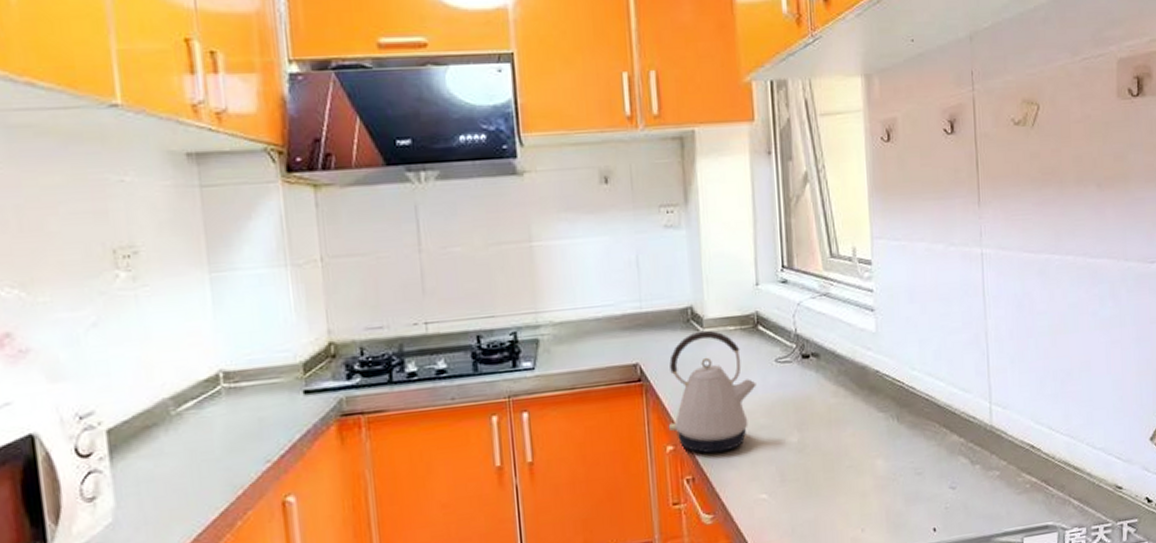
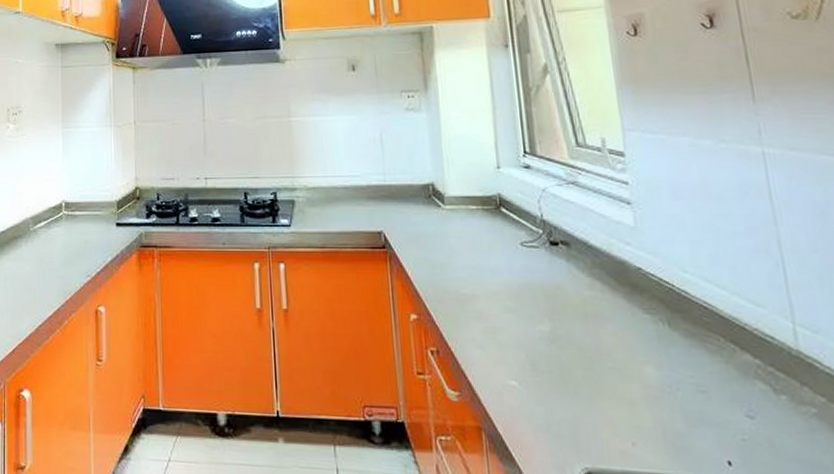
kettle: present [668,330,756,454] -> none [411,207,501,329]

